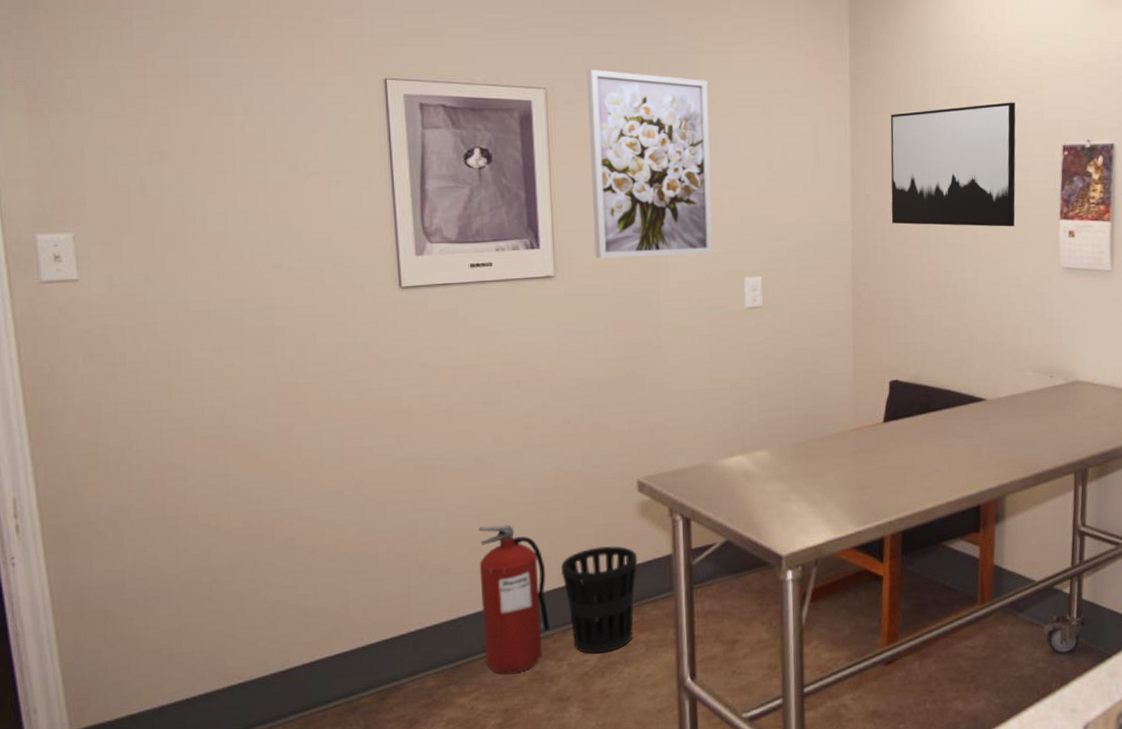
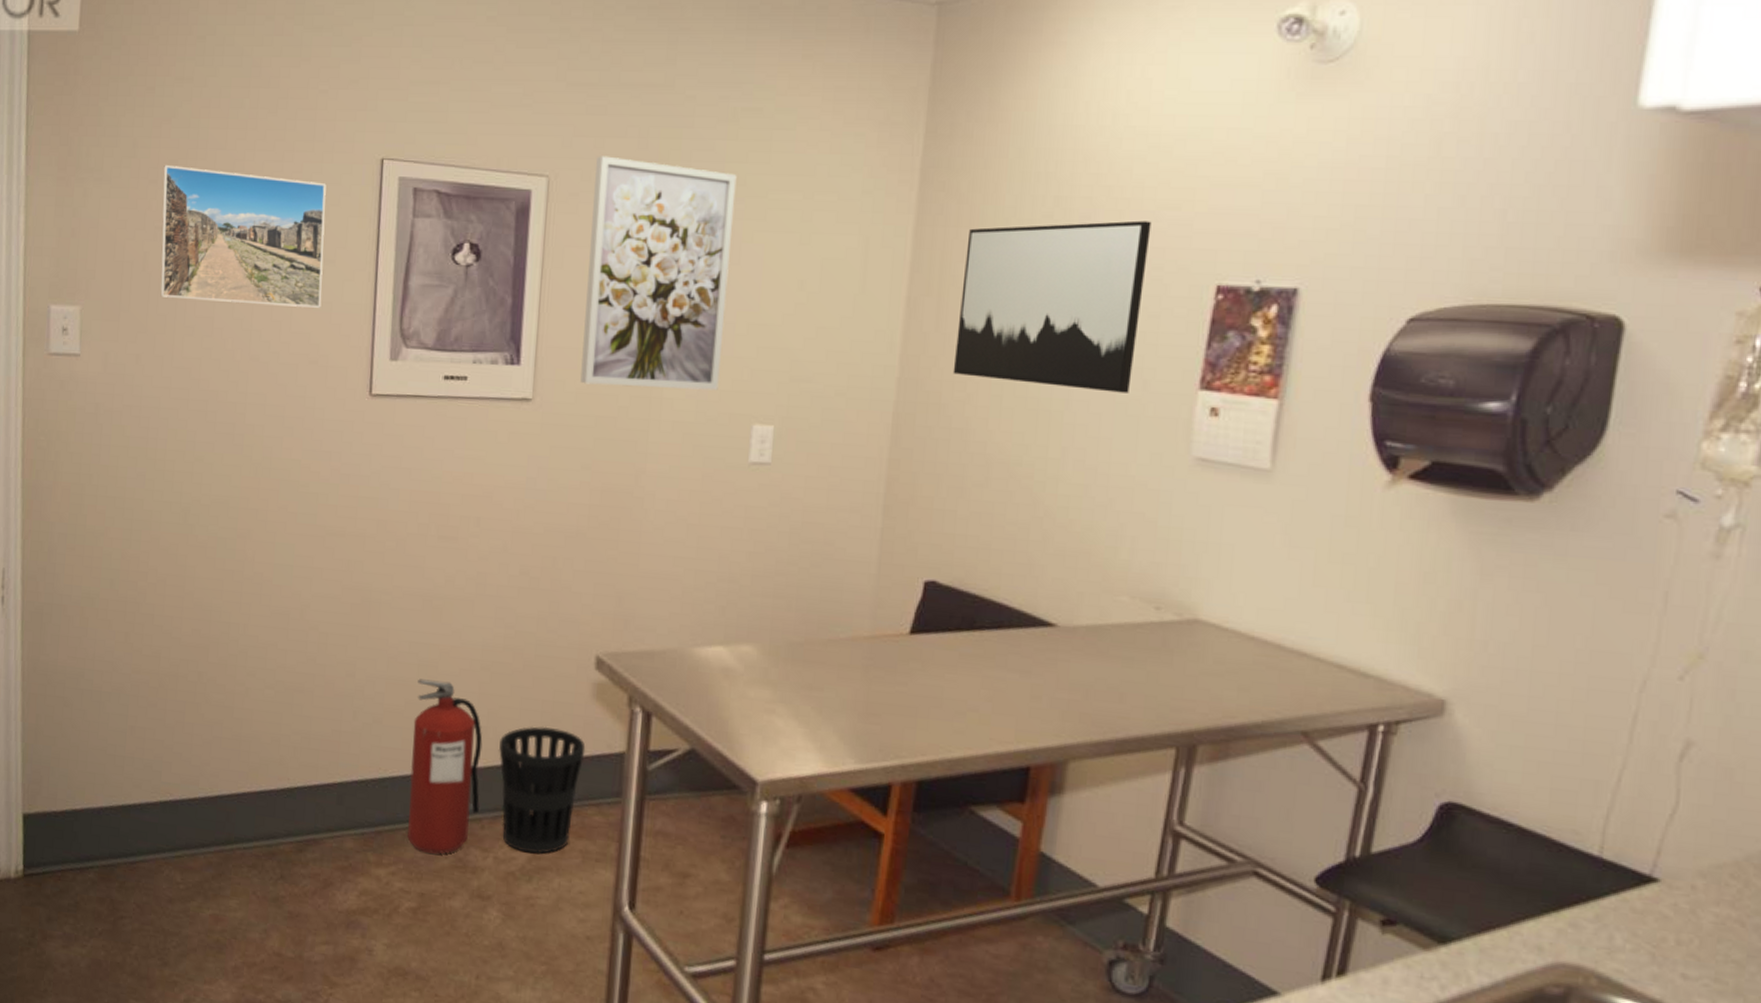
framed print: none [152,92,340,218] -> present [160,164,327,308]

